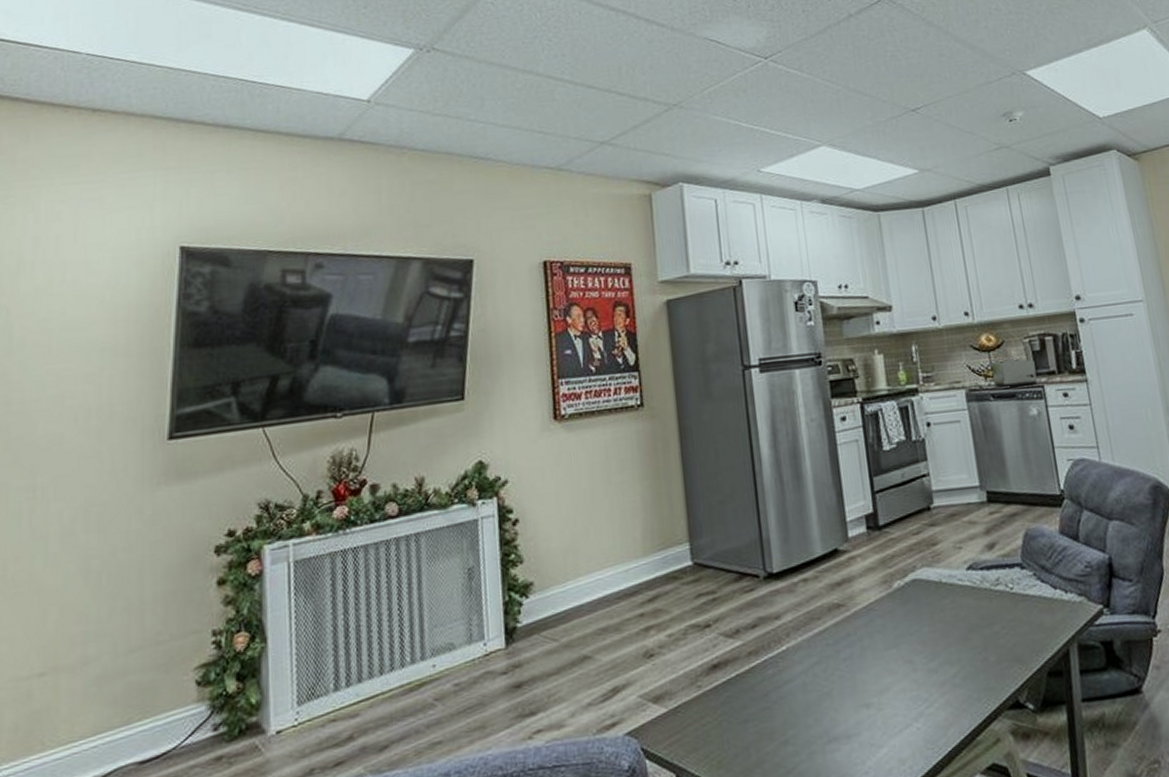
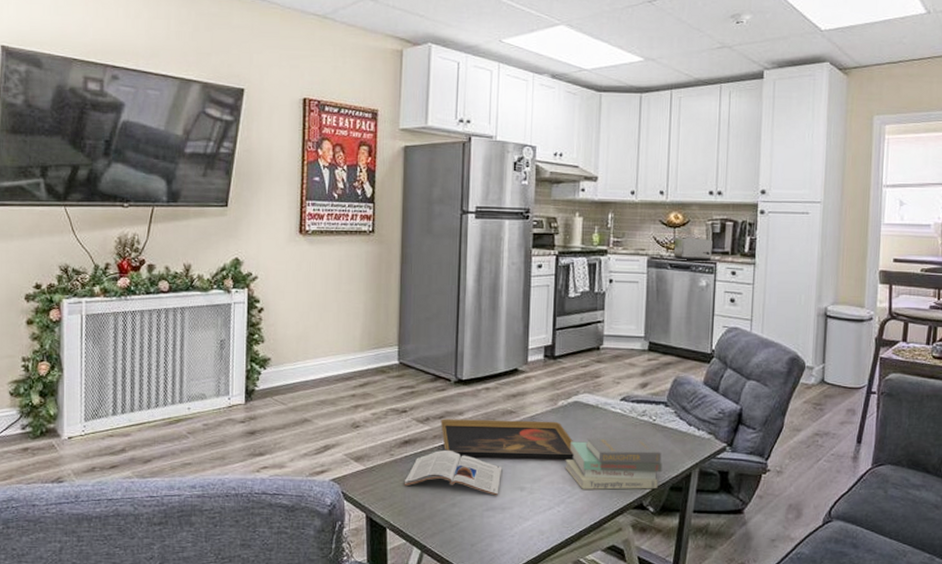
magazine: none [718,668,840,727] -> present [404,449,503,496]
decorative tray: none [754,609,925,676] -> present [440,418,574,461]
books: none [914,613,1034,694] -> present [565,437,662,490]

